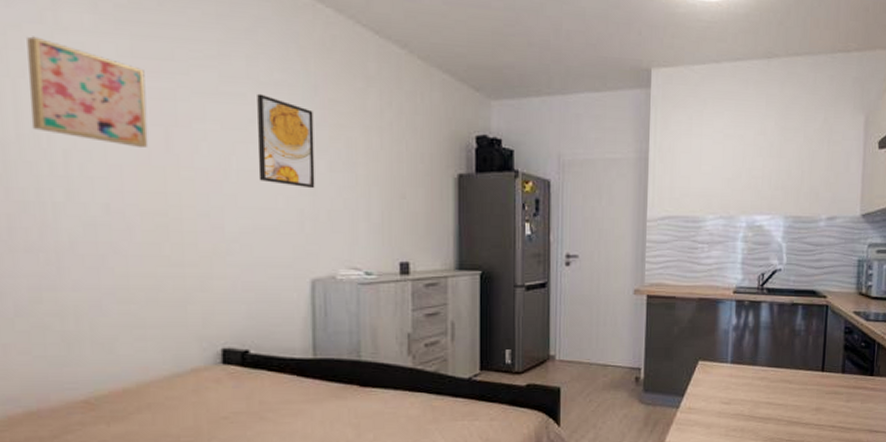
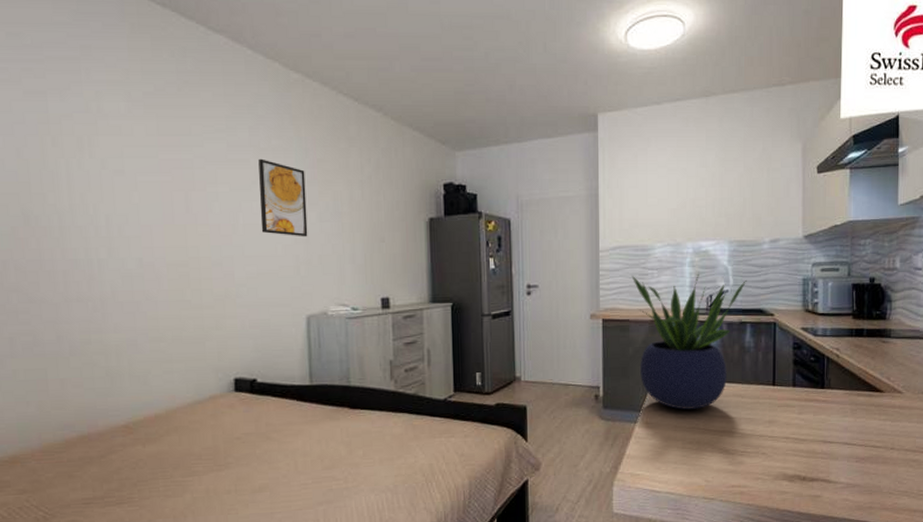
wall art: present [27,36,149,147] -> none [77,123,172,210]
potted plant: none [680,248,801,395] -> present [631,272,747,410]

